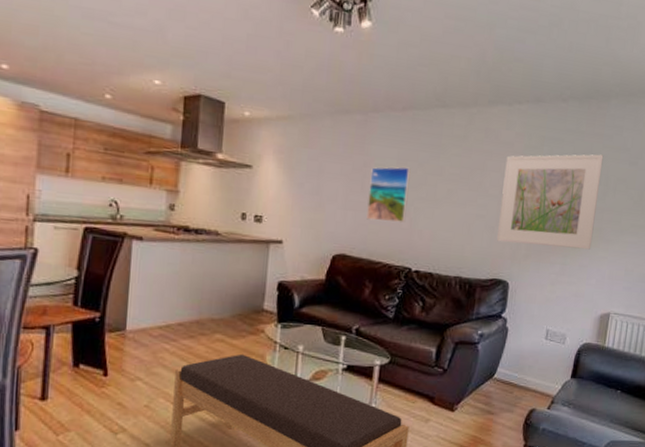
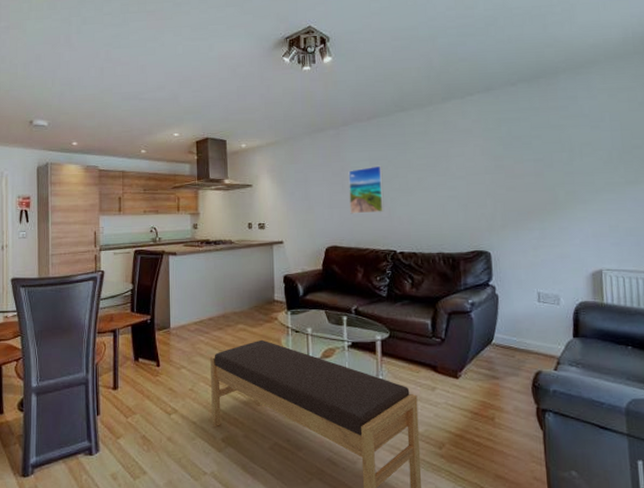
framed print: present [497,154,604,250] -> none [467,124,568,217]

